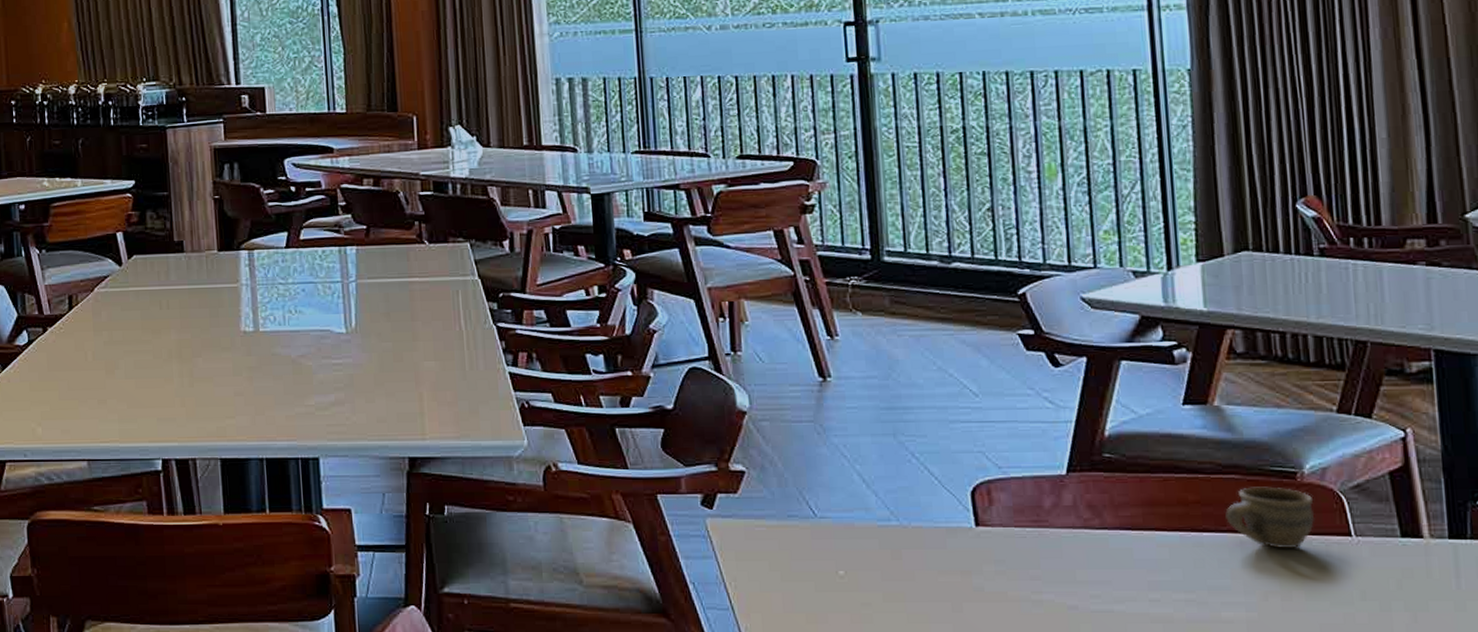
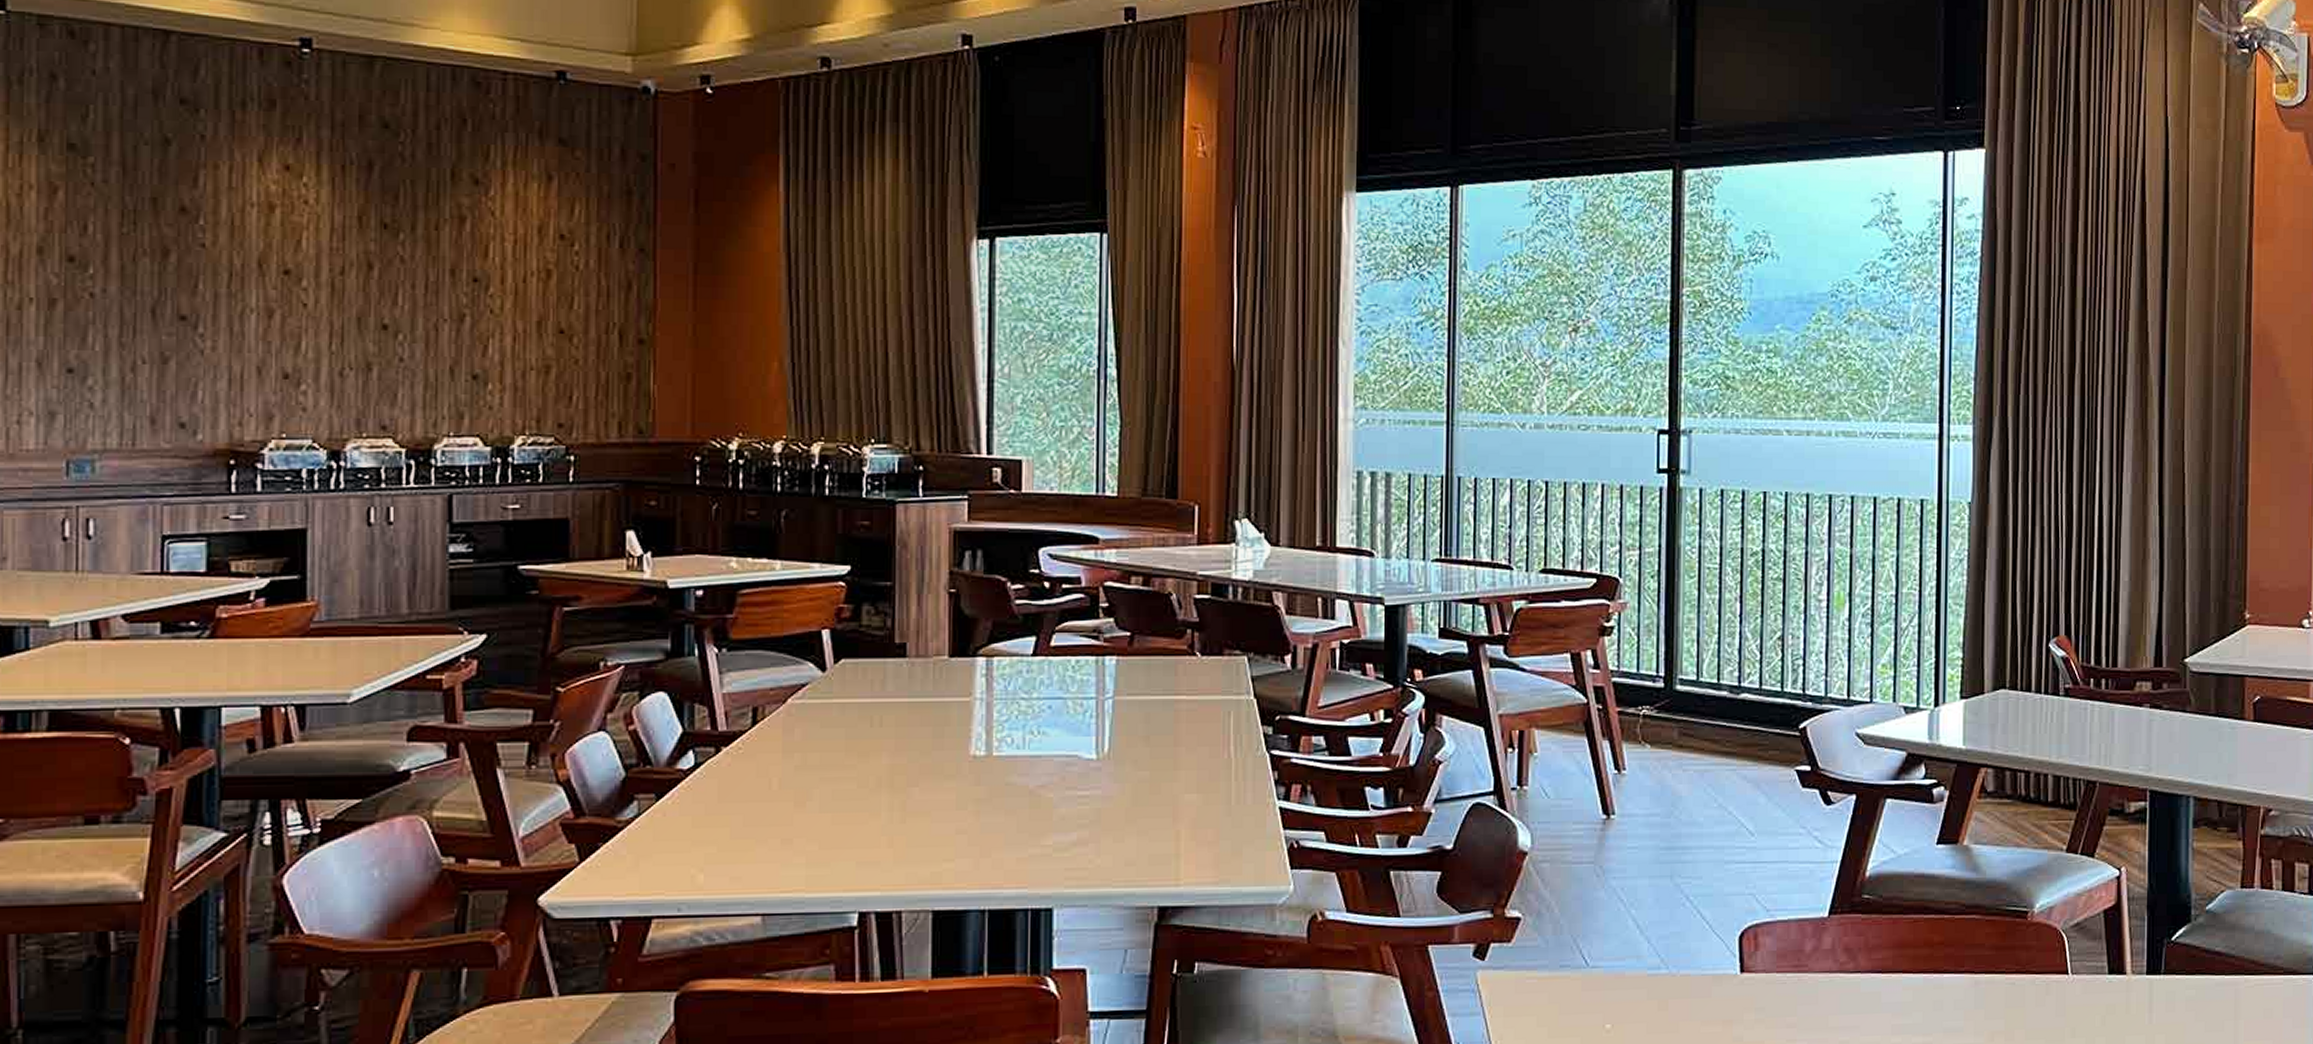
cup: present [1225,486,1315,549] -> none [1965,926,2040,989]

